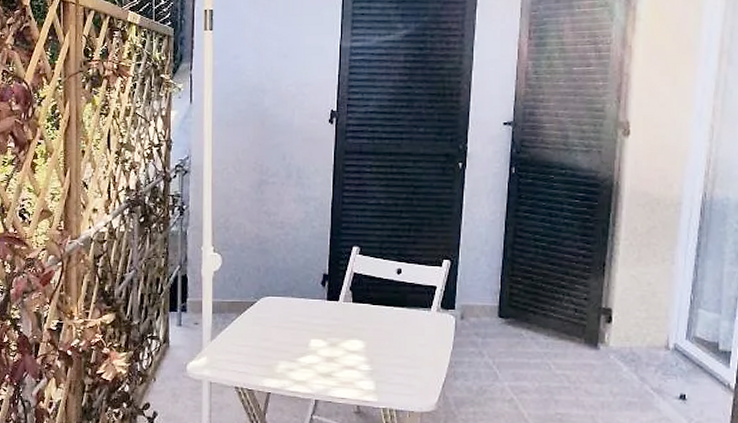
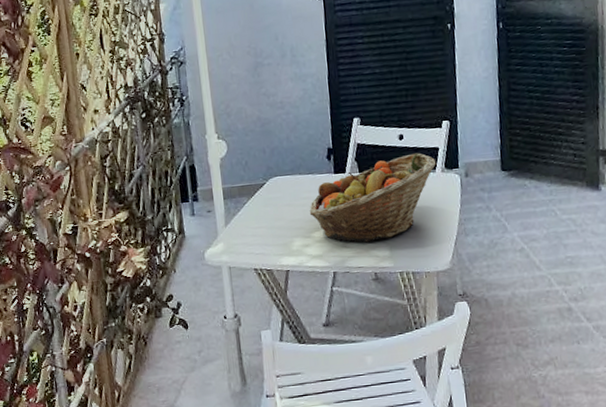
fruit basket: none [297,289,433,374] -> present [309,153,437,243]

